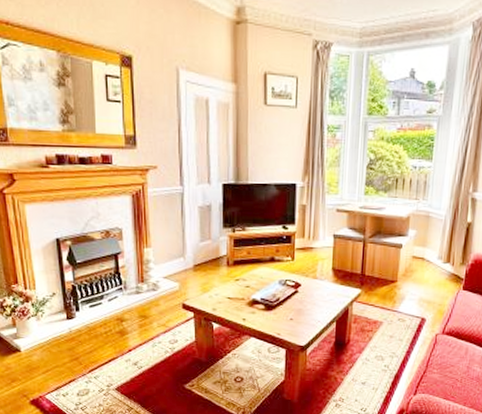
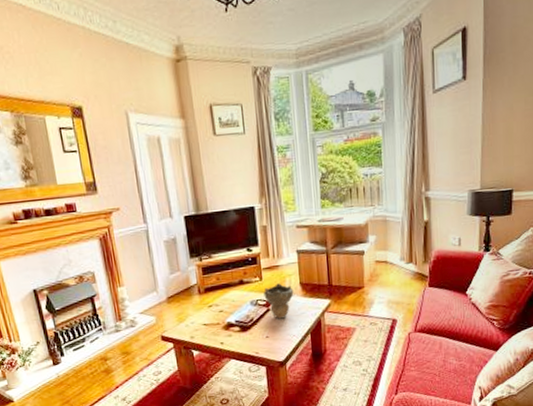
decorative bowl: none [294,266,325,303] -> present [263,283,294,319]

